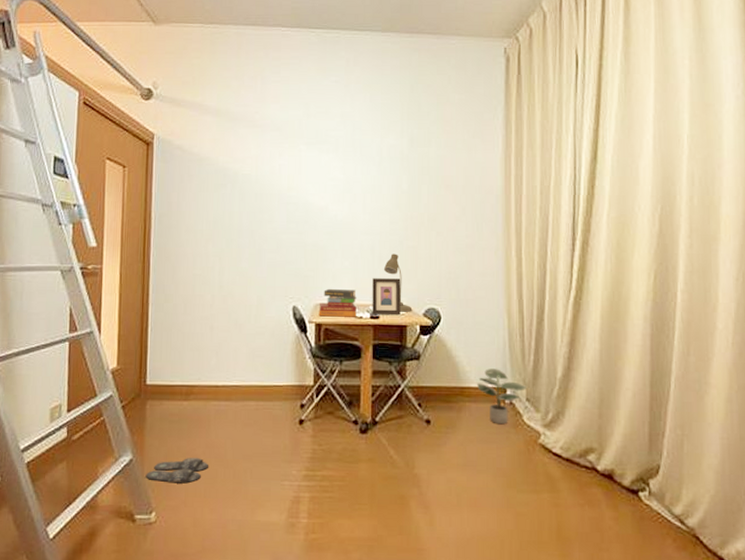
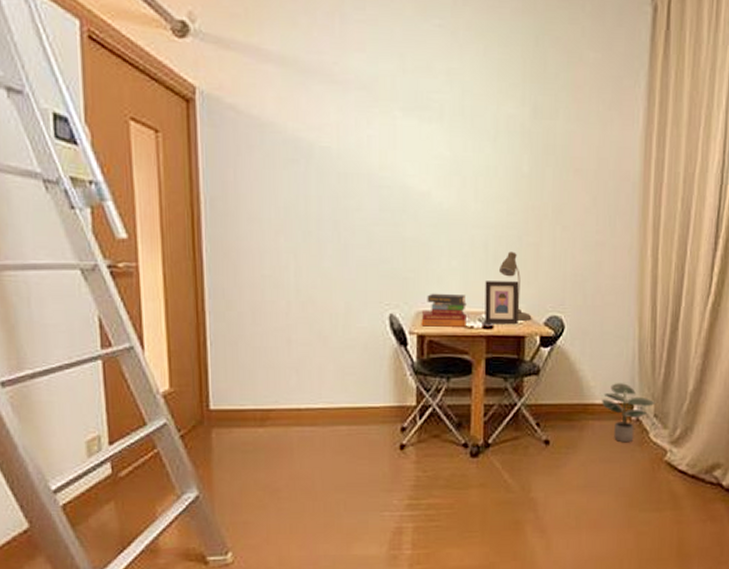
slippers: present [145,458,208,484] -> none [216,491,293,520]

